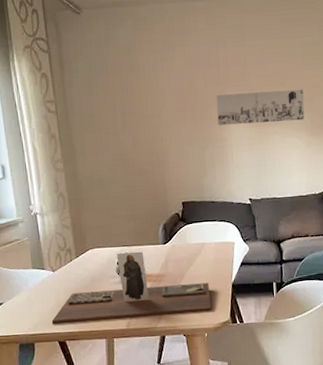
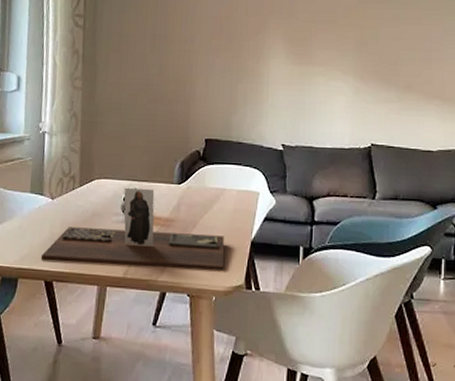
wall art: present [216,89,305,126] -> none [256,27,356,63]

